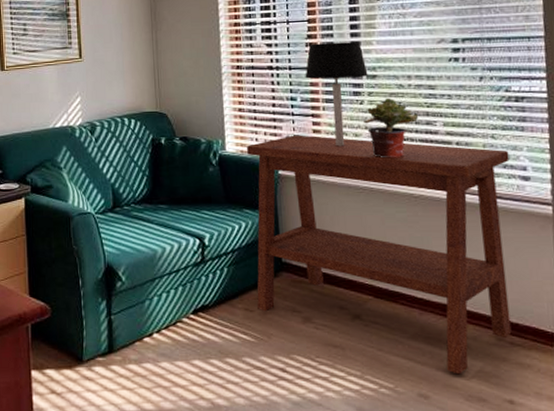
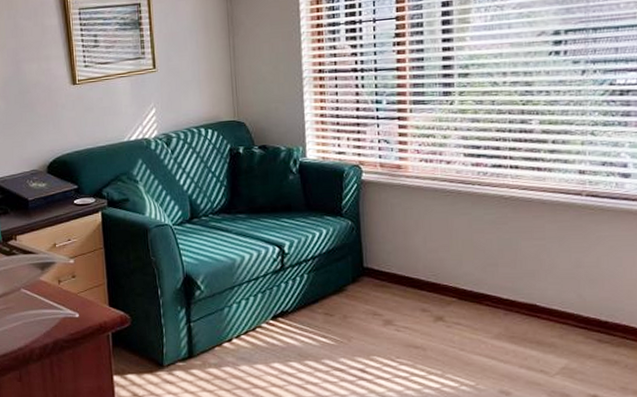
side table: present [247,135,512,375] -> none [329,139,609,372]
table lamp: present [305,41,368,147] -> none [391,38,460,150]
potted plant: present [362,97,419,158] -> none [452,96,513,160]

